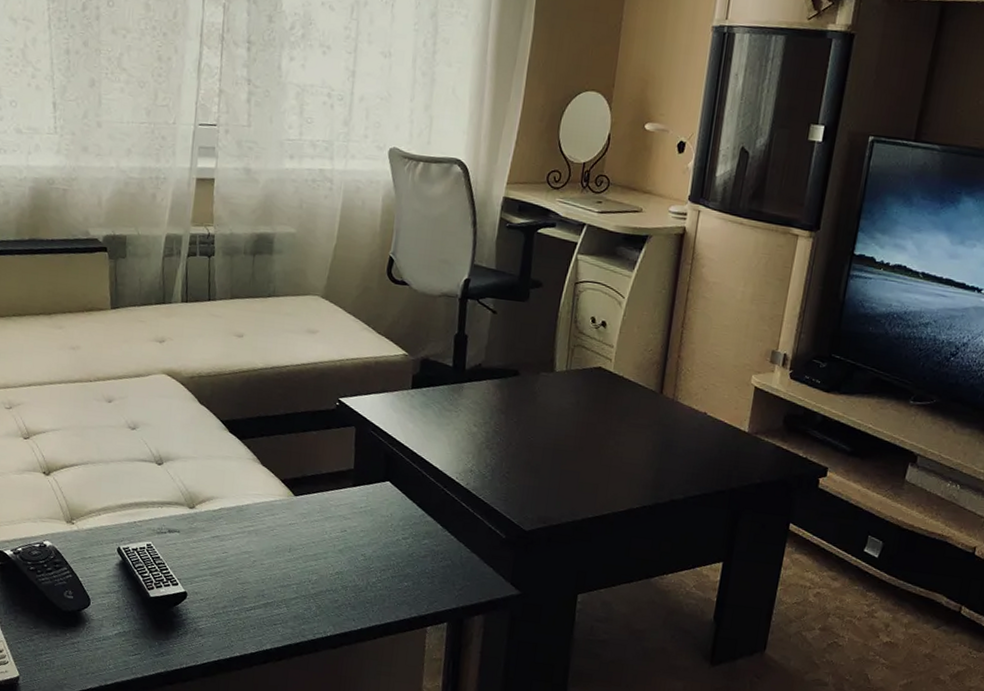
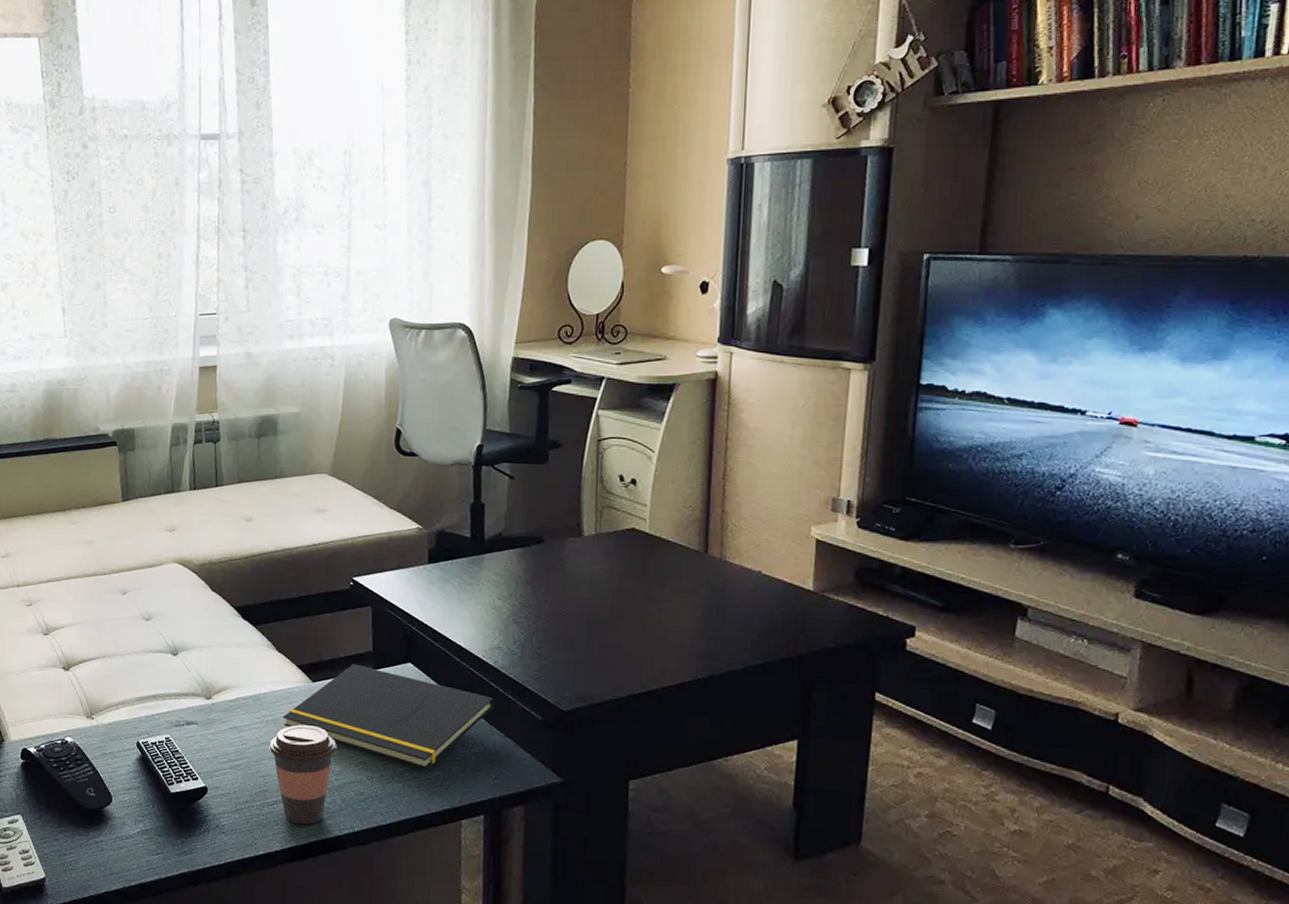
coffee cup: none [249,535,316,629] -> present [269,724,338,825]
notepad: none [264,480,464,581] -> present [283,663,494,770]

